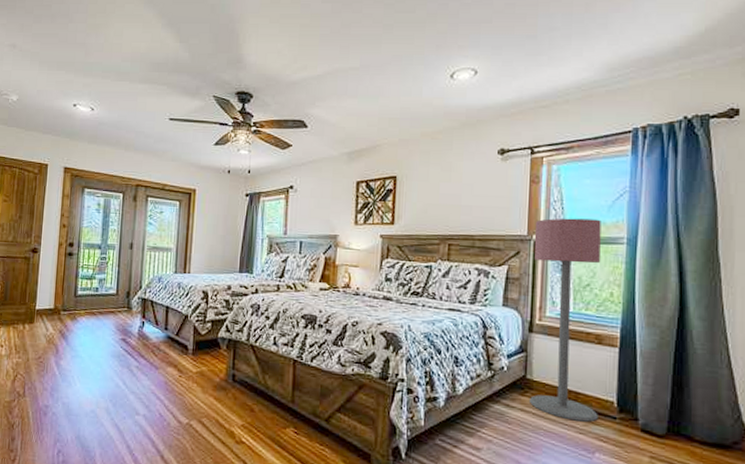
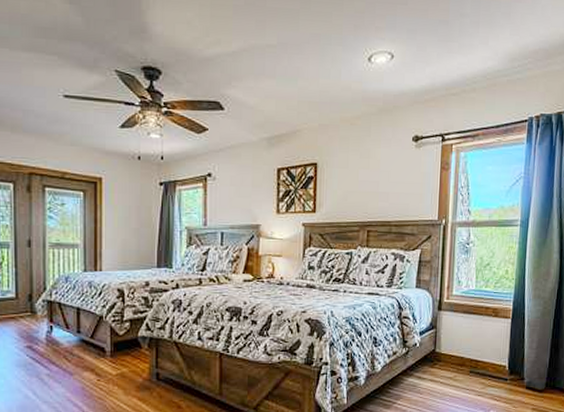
floor lamp: present [530,218,601,422] -> none [438,203,500,385]

